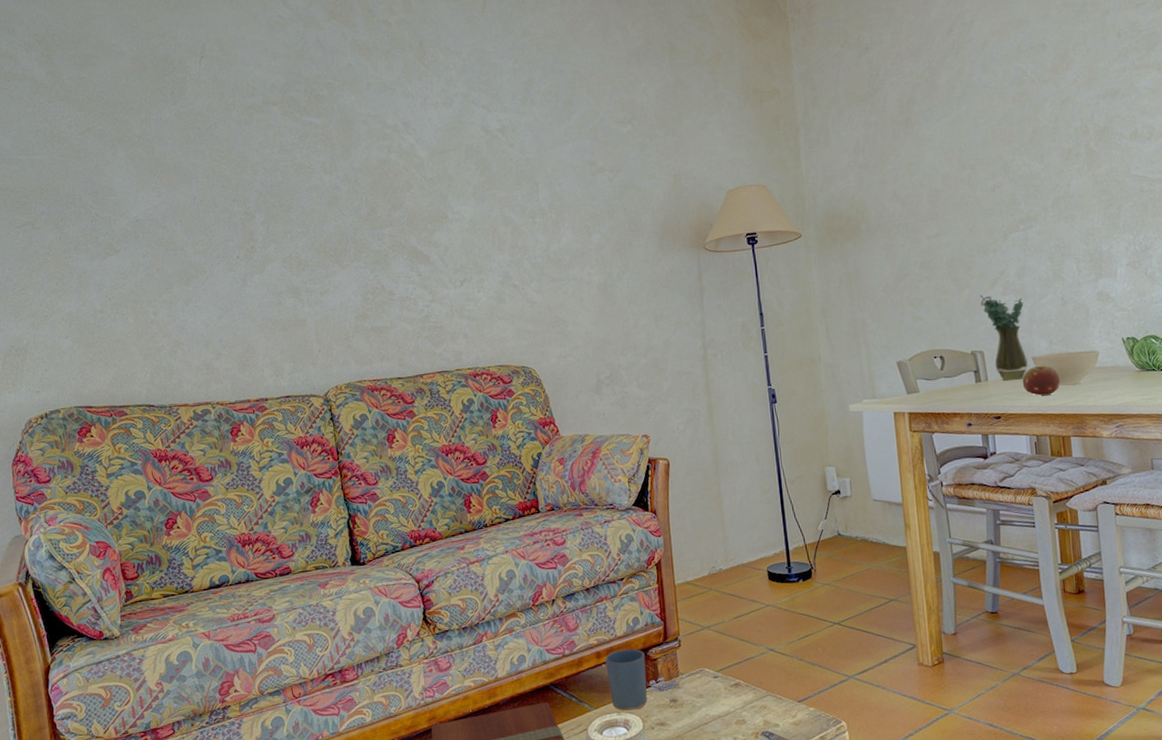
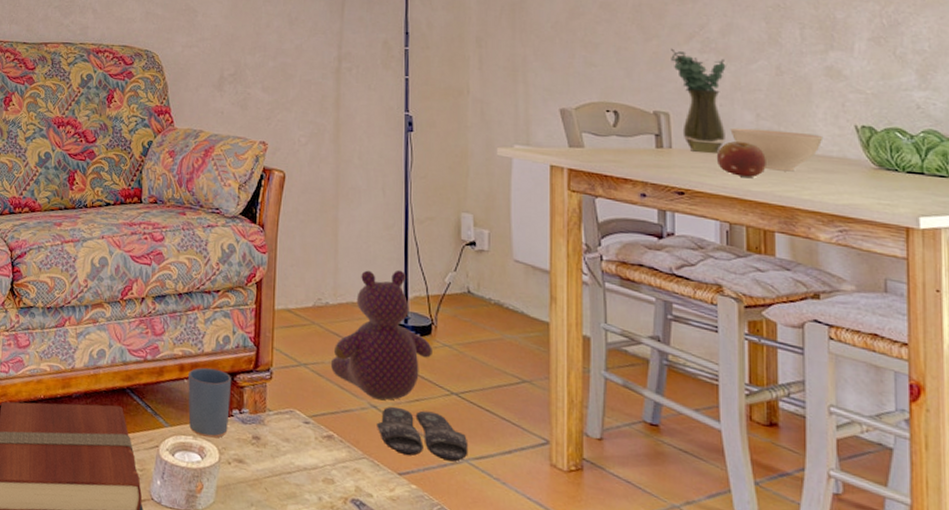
teddy bear: none [729,527,815,643] -> present [330,270,432,400]
slippers: none [775,643,853,684] -> present [377,406,469,462]

